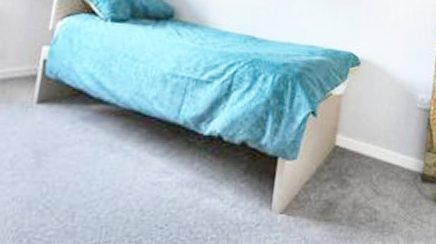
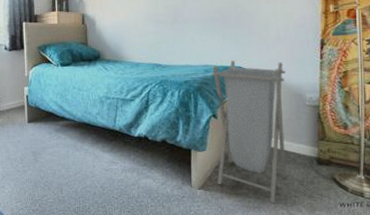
laundry hamper: none [305,44,400,233] -> present [211,60,287,204]

